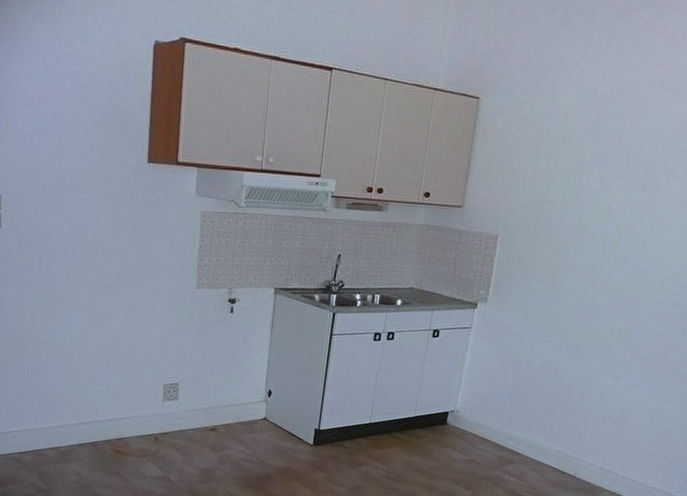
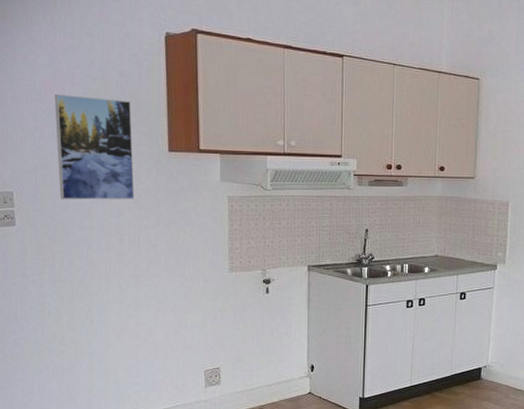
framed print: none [43,101,116,209] -> present [54,94,135,200]

